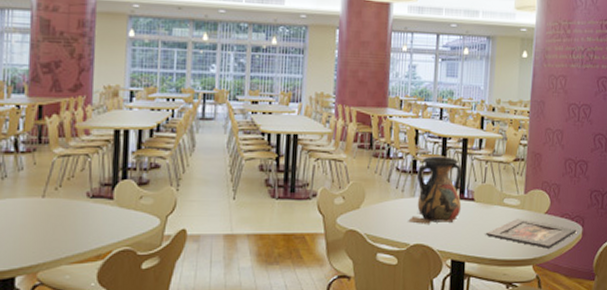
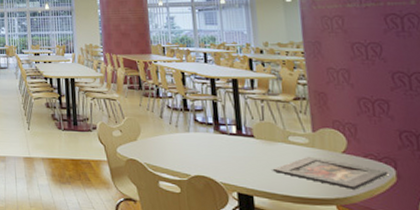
vase: present [408,156,463,225] -> none [186,95,241,159]

